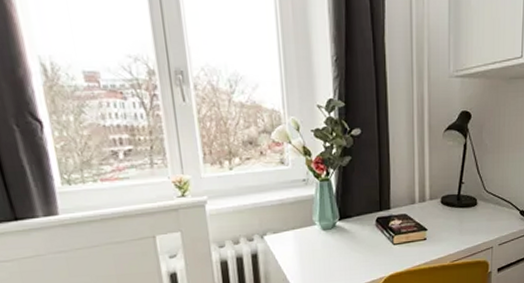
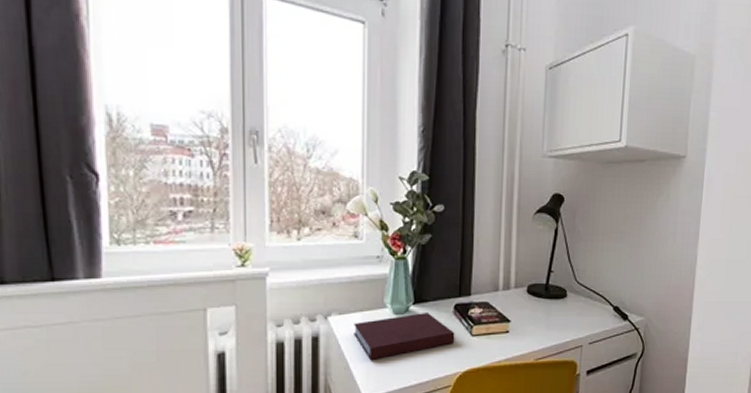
notebook: none [287,227,379,271] -> present [354,313,455,360]

